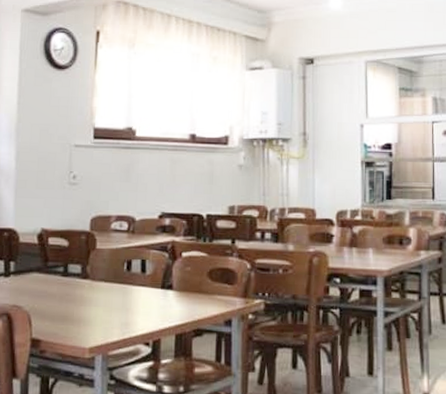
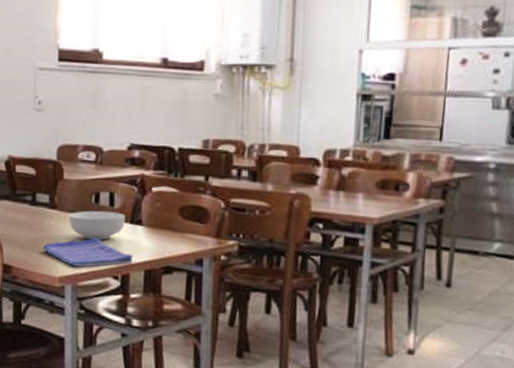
dish towel: none [74,304,164,336] -> present [43,237,133,268]
cereal bowl: none [100,278,156,307] -> present [69,210,125,240]

